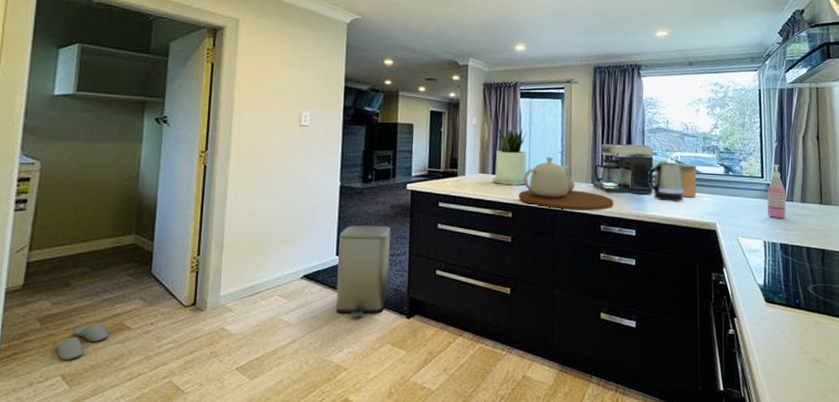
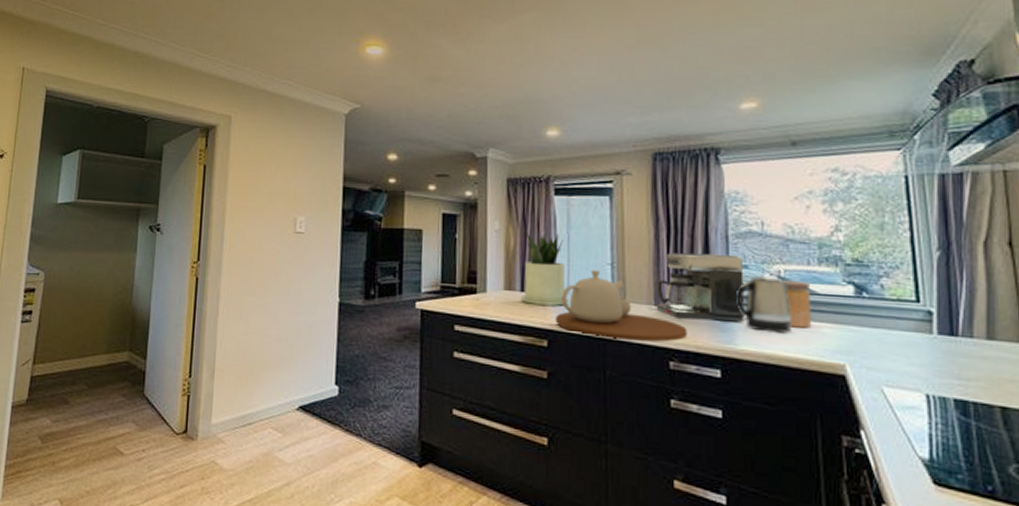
slippers: present [56,322,109,361] -> none [55,444,103,484]
pedal bin: present [335,224,391,317] -> none [335,349,398,461]
soap dispenser: present [767,164,786,219] -> none [927,283,961,363]

